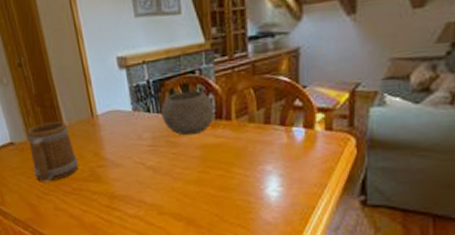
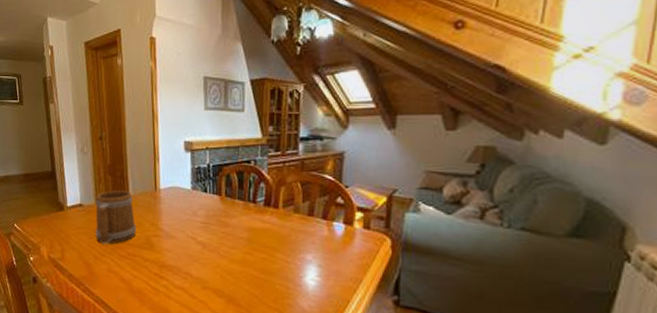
bowl: present [161,90,215,136] -> none [217,177,264,218]

